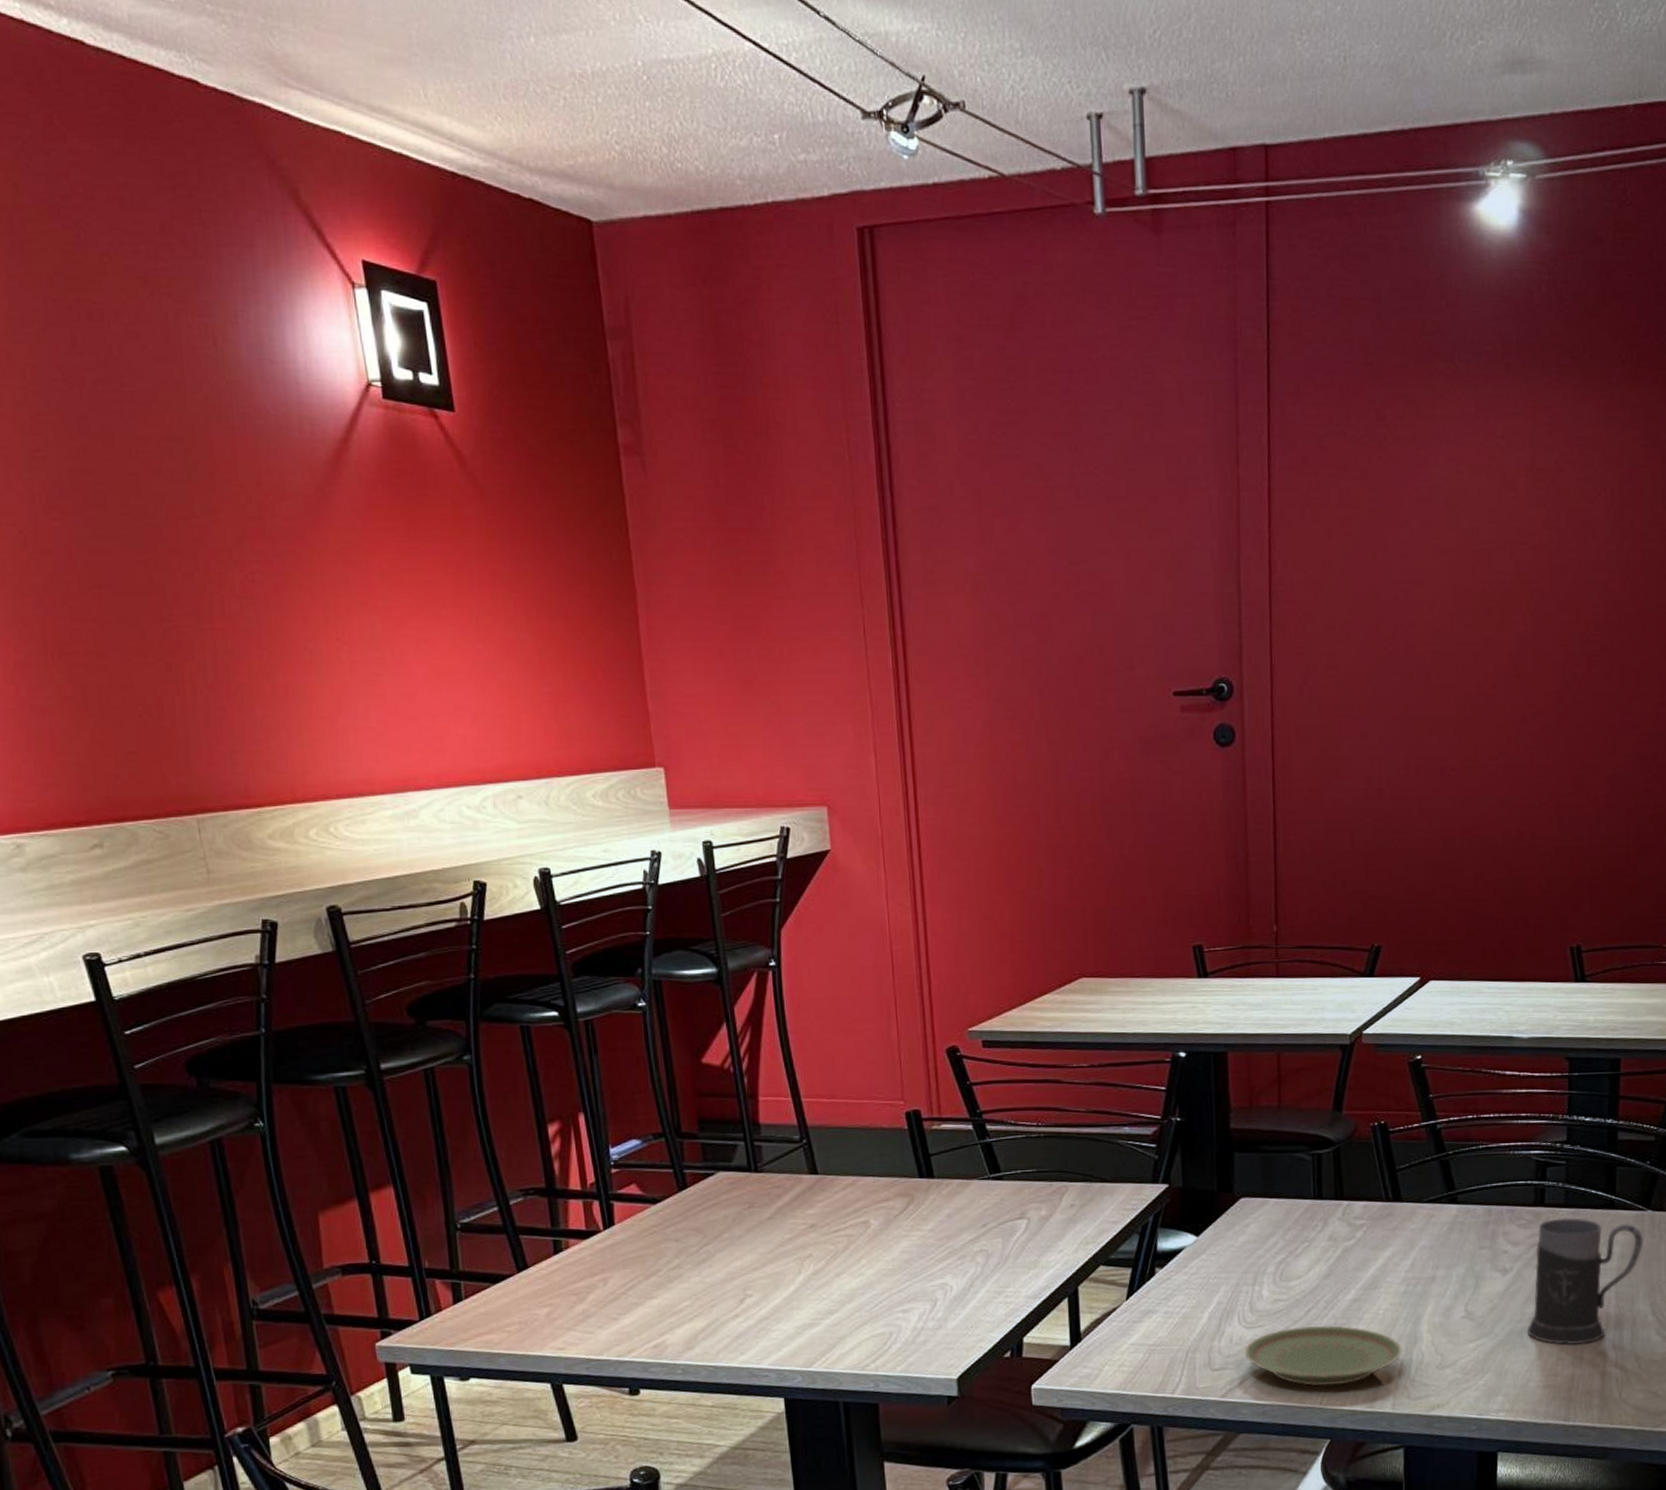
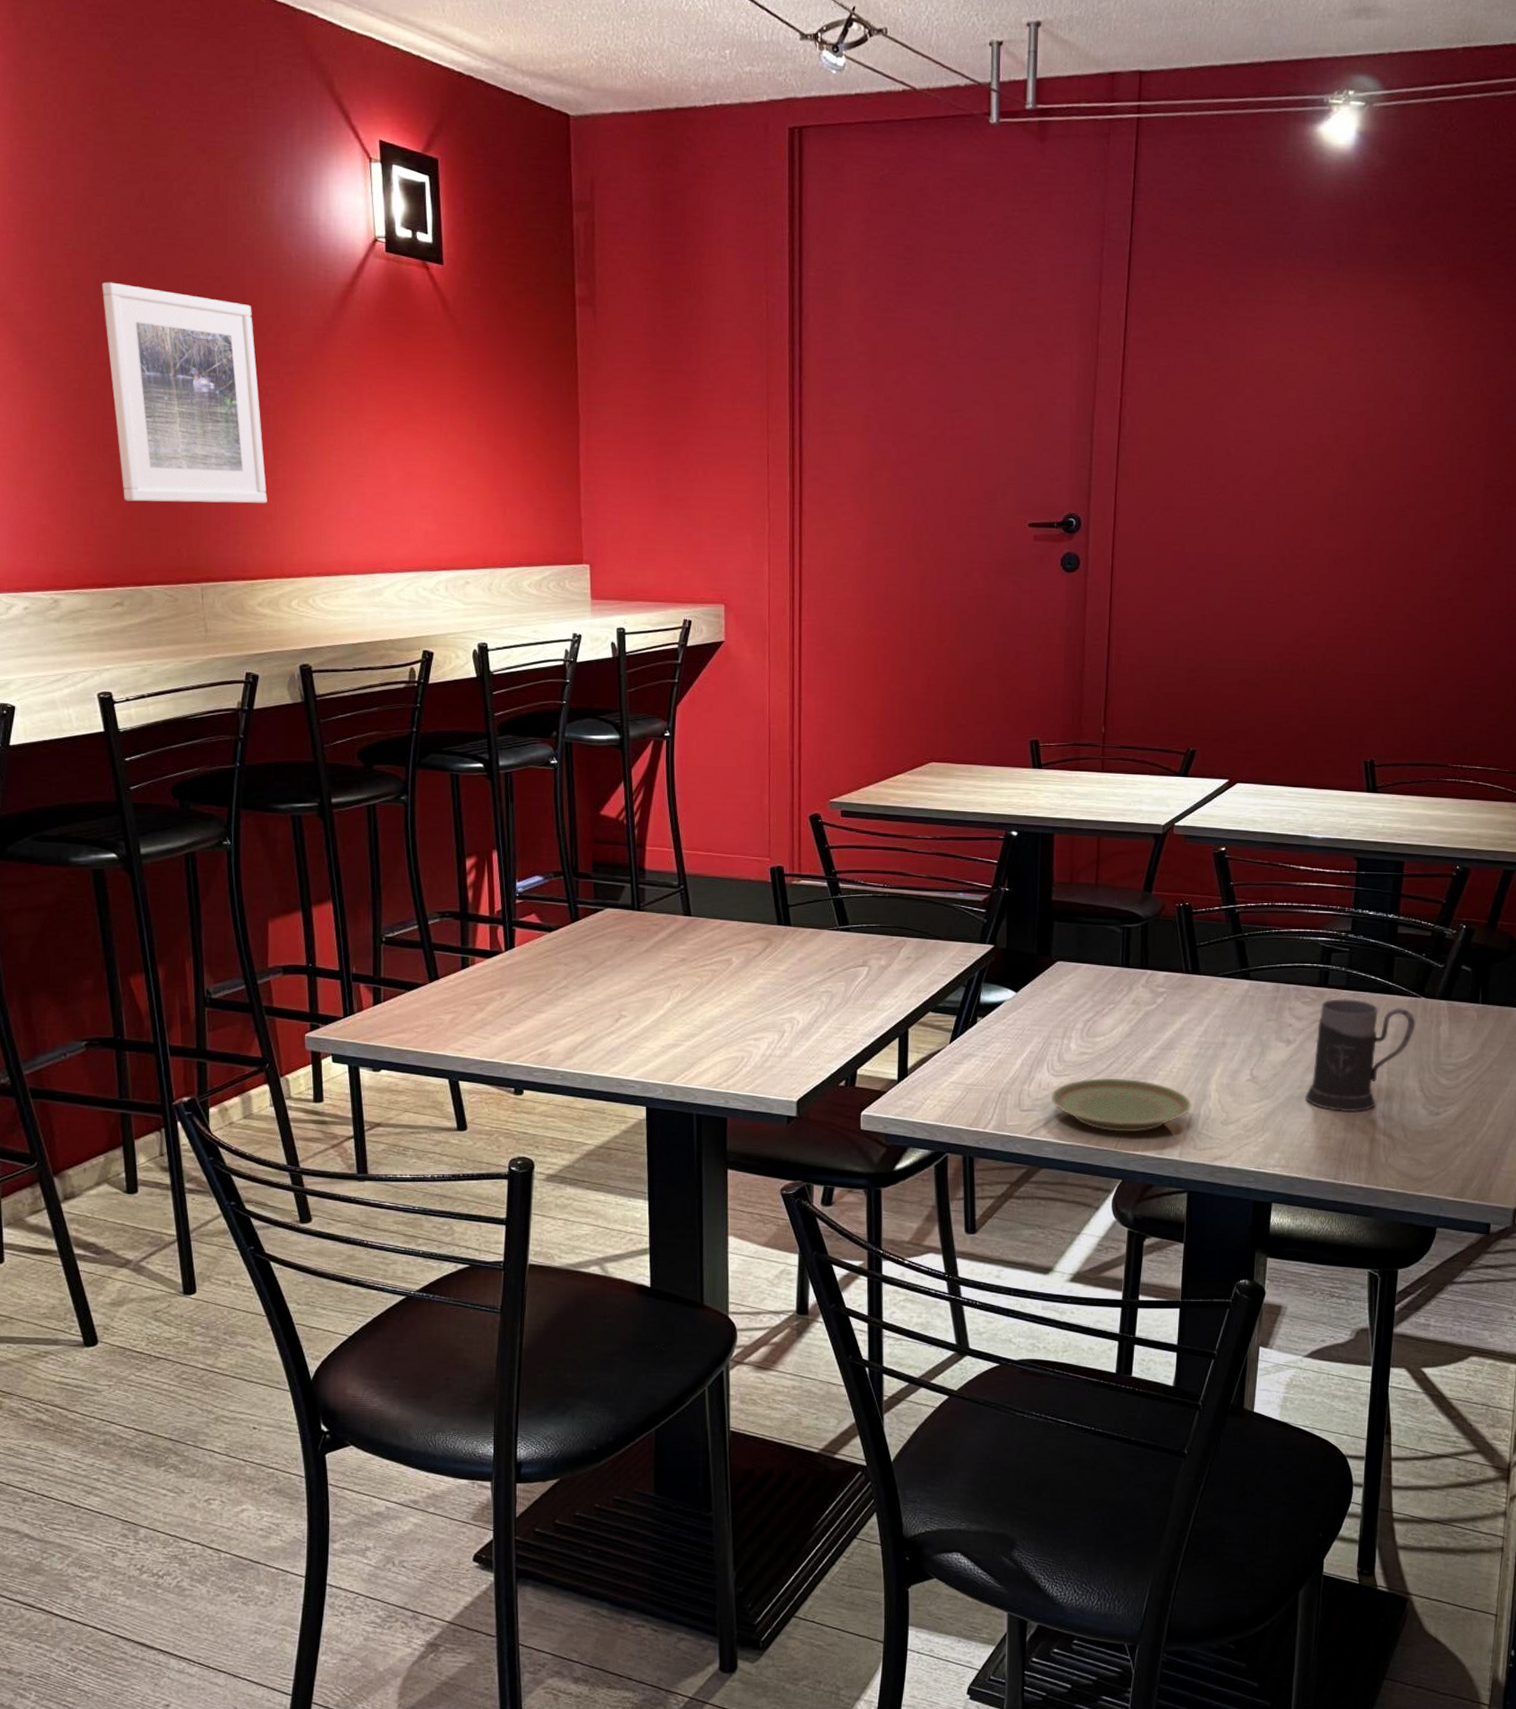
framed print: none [35,450,267,720] -> present [102,282,267,504]

